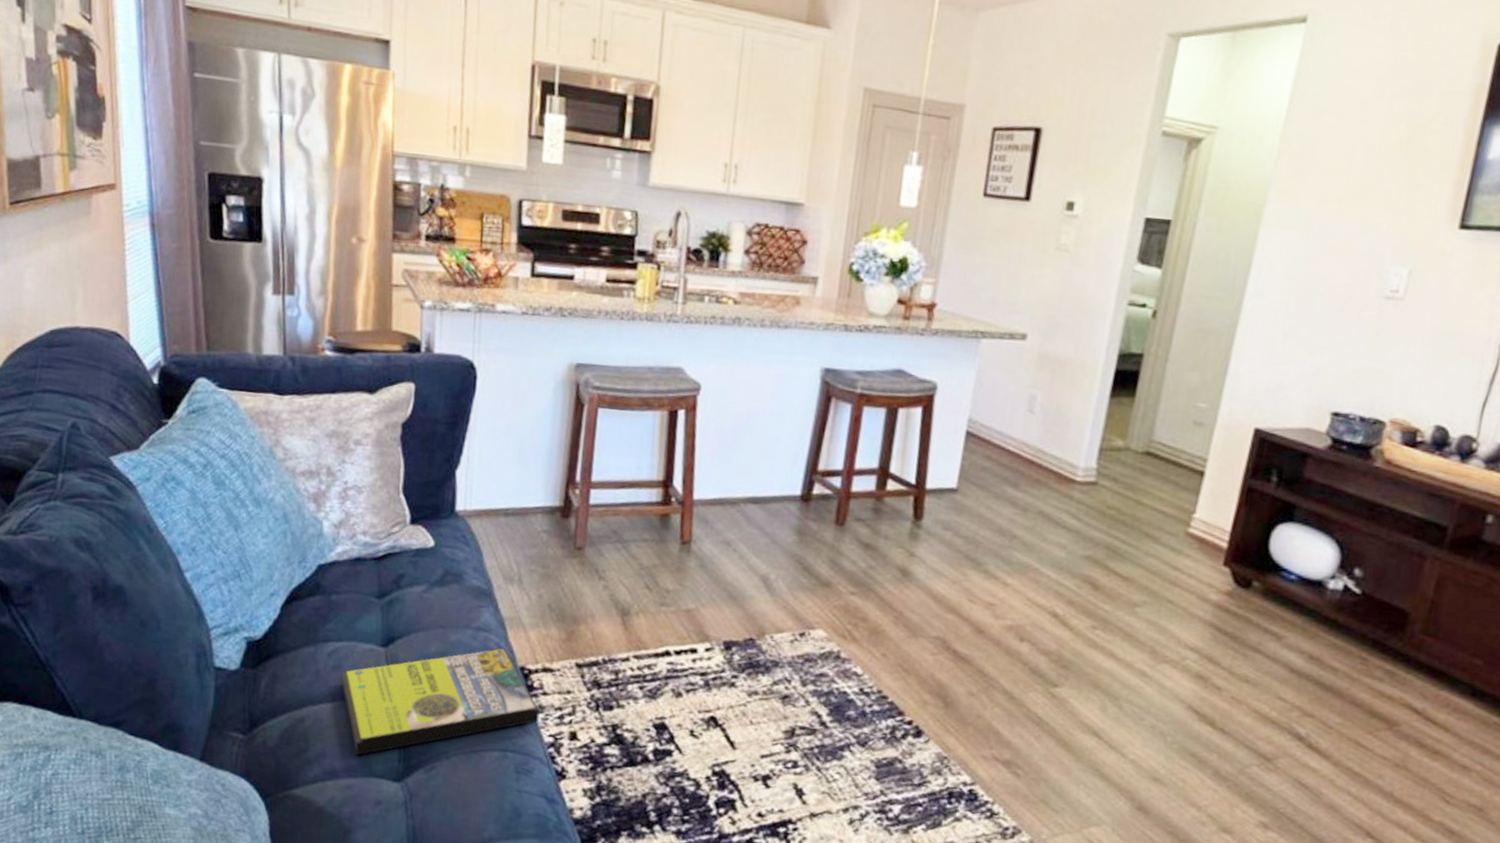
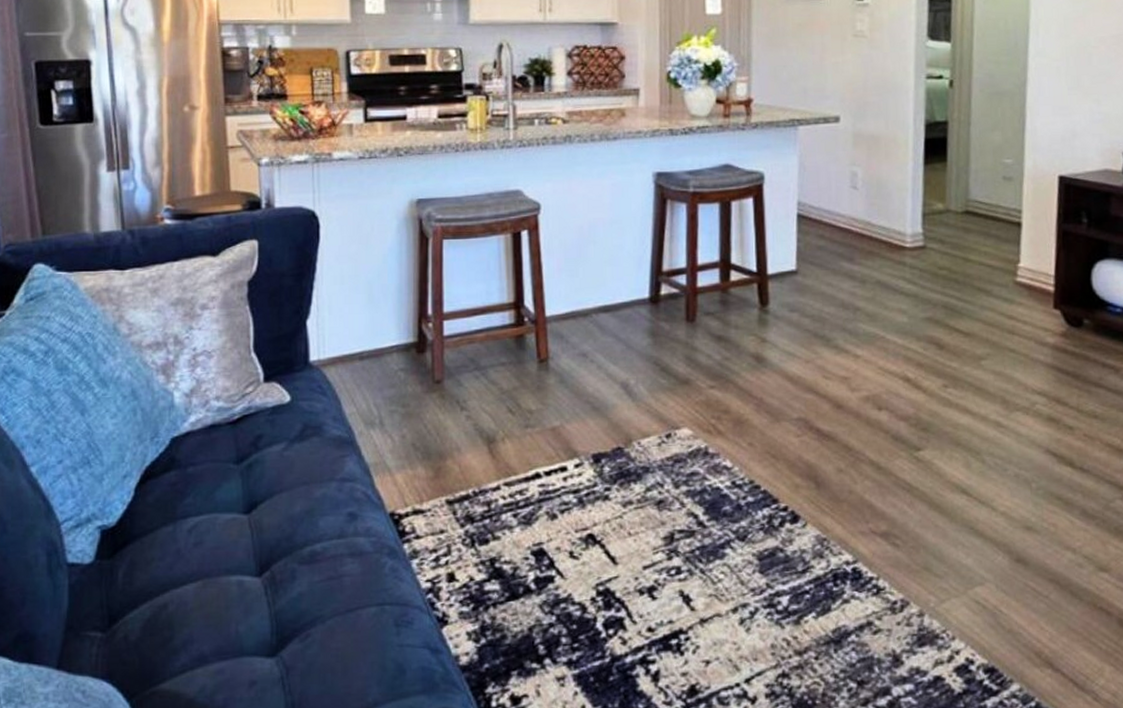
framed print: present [341,648,540,756] -> none [204,496,414,636]

